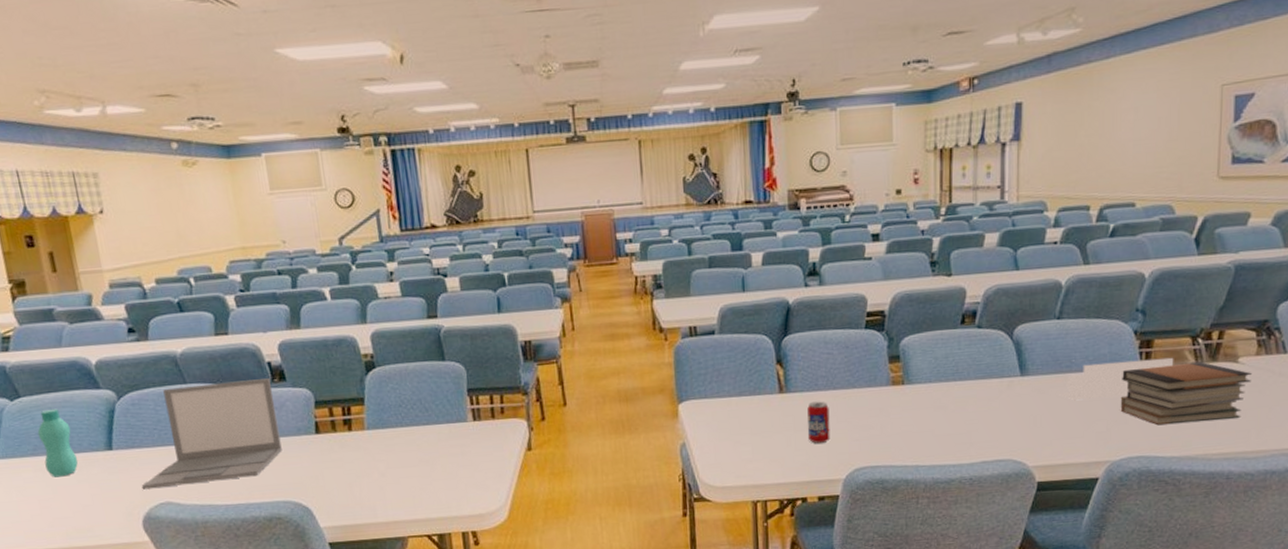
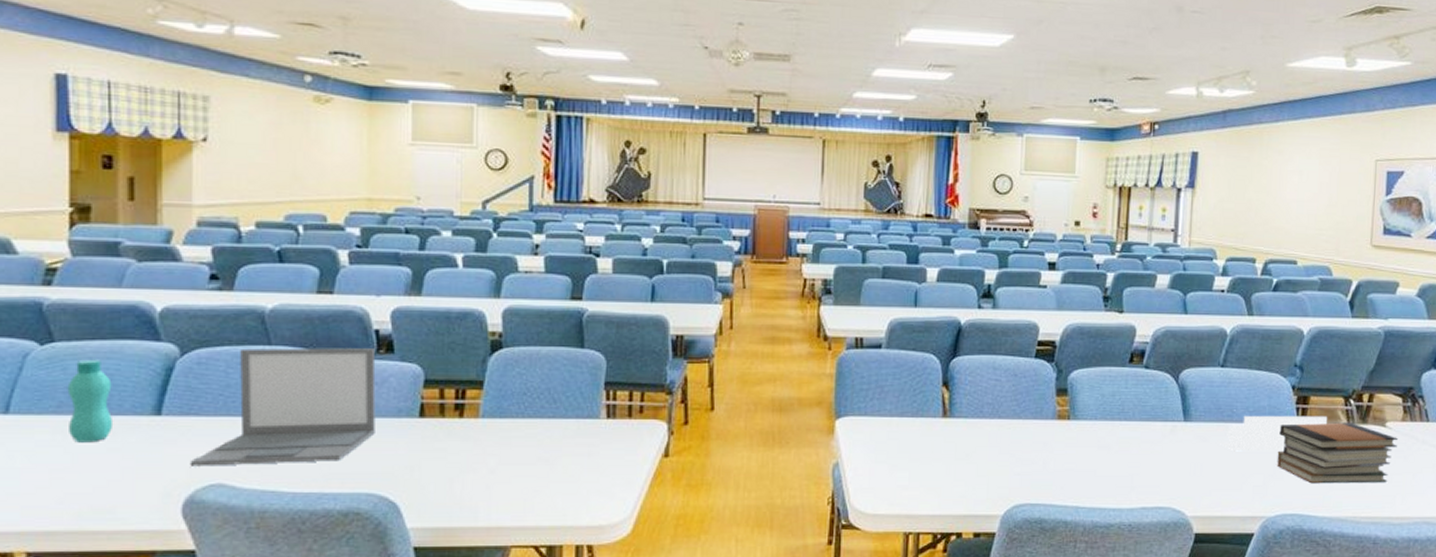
beverage can: present [807,401,830,445] -> none [968,429,993,476]

